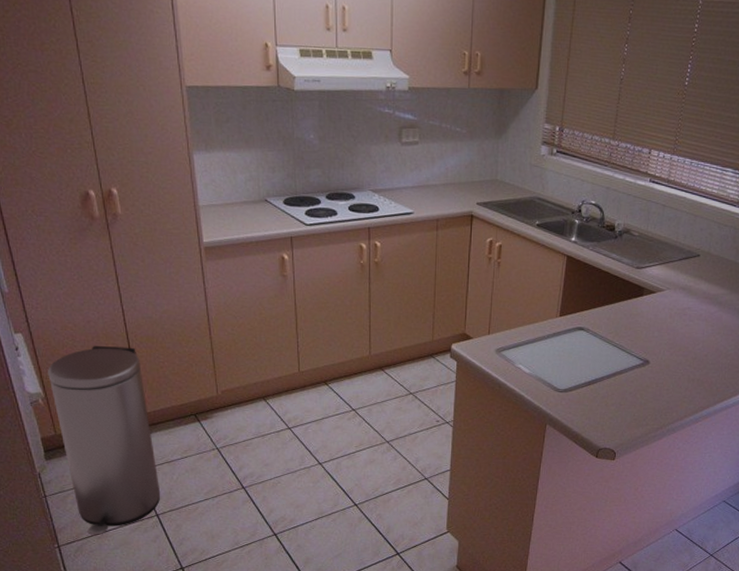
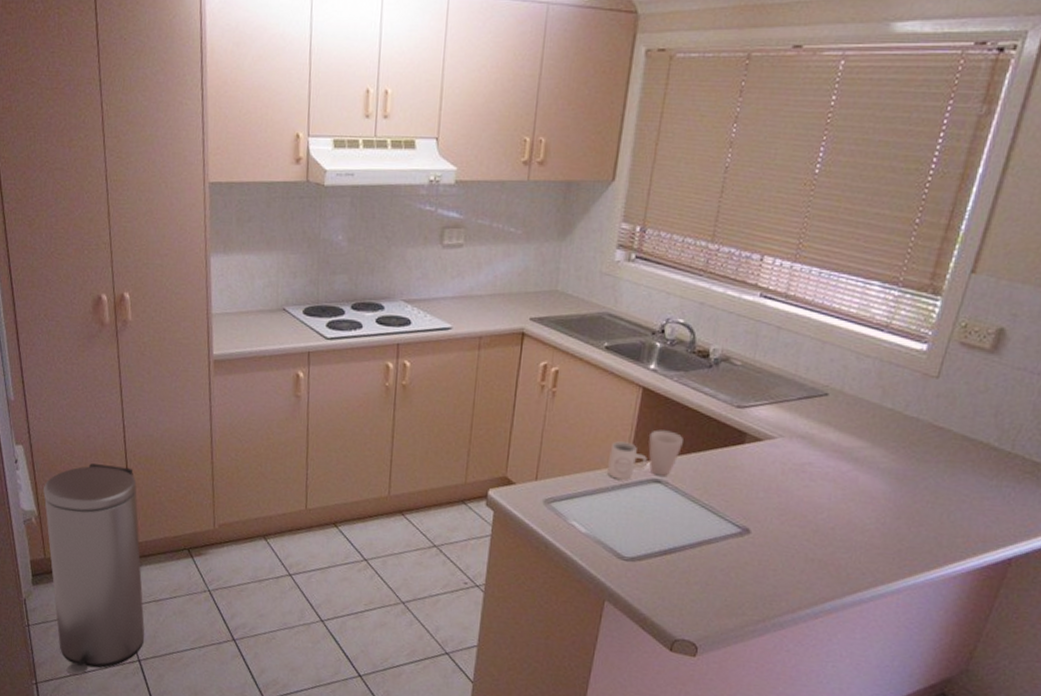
mug: none [543,299,573,329] -> present [607,441,647,480]
cup: none [573,288,599,324] -> present [648,429,683,476]

